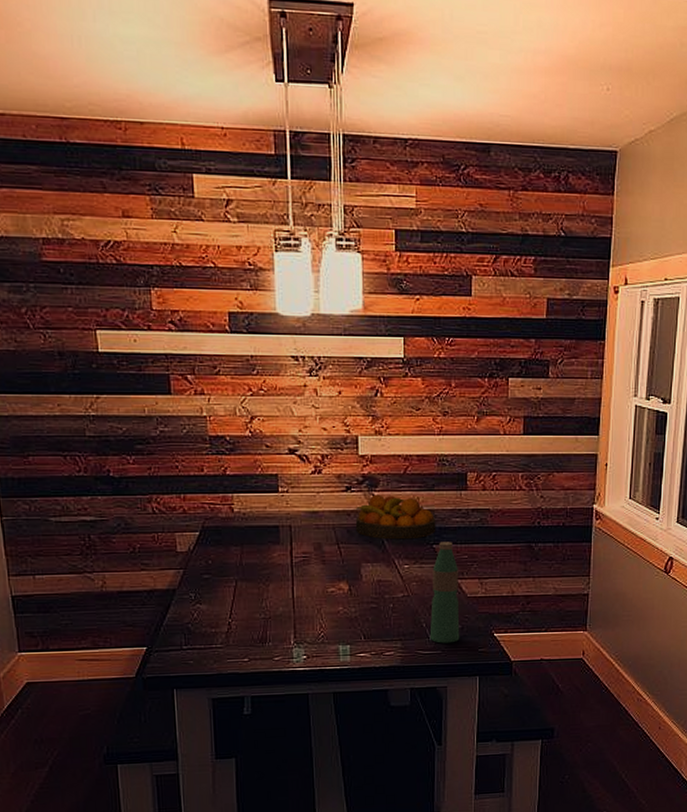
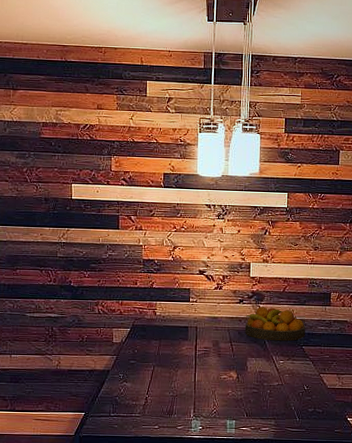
water bottle: present [429,542,460,644] -> none [297,344,321,424]

